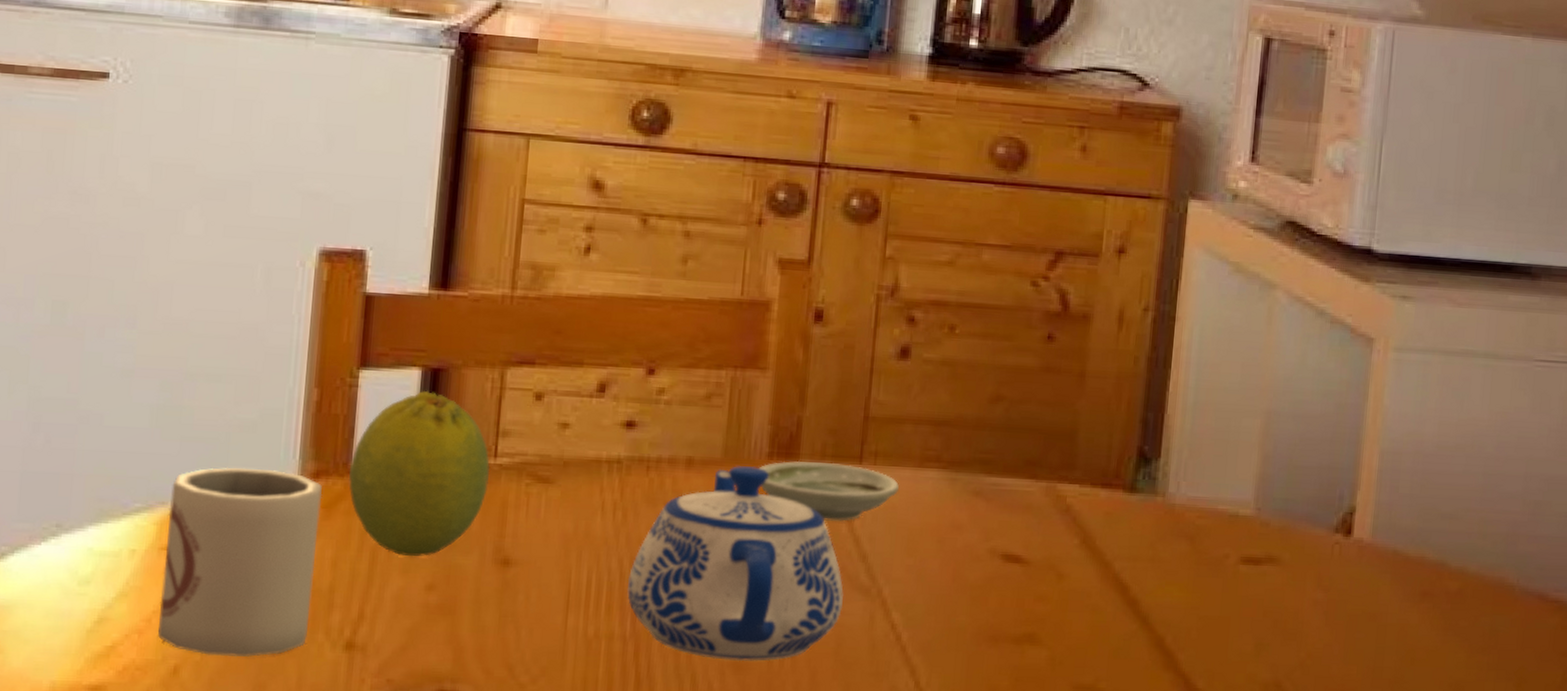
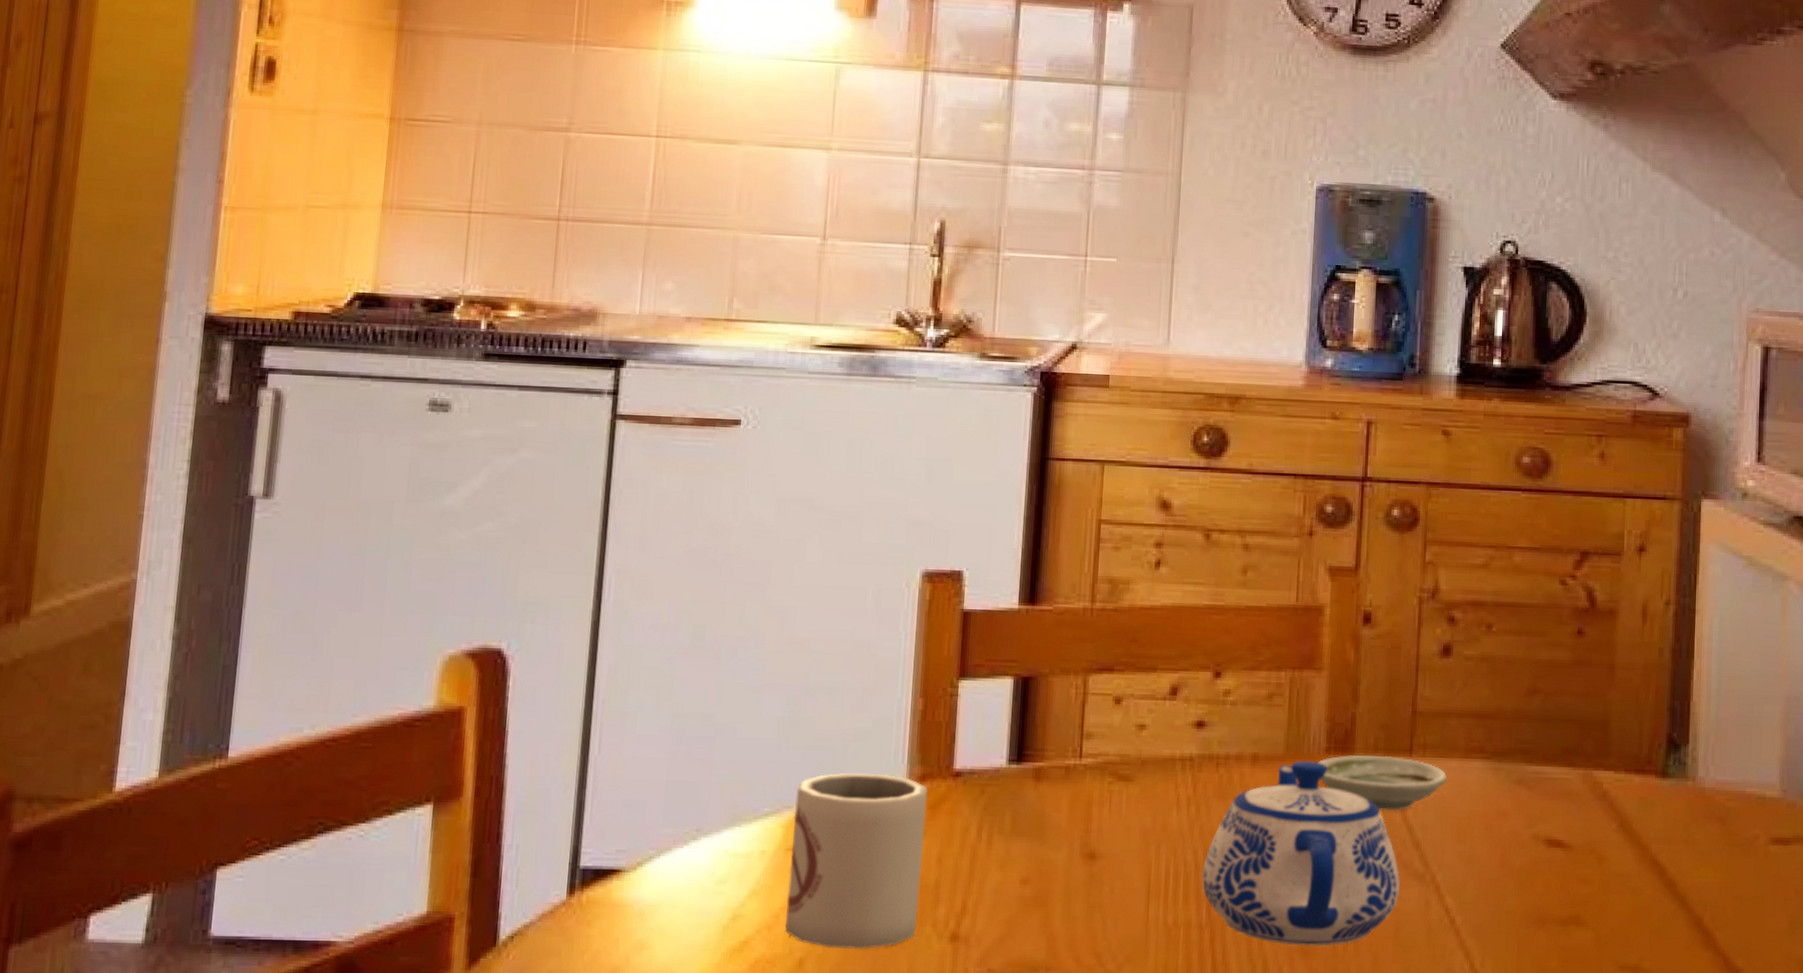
fruit: present [349,390,491,557] -> none [951,697,1076,853]

